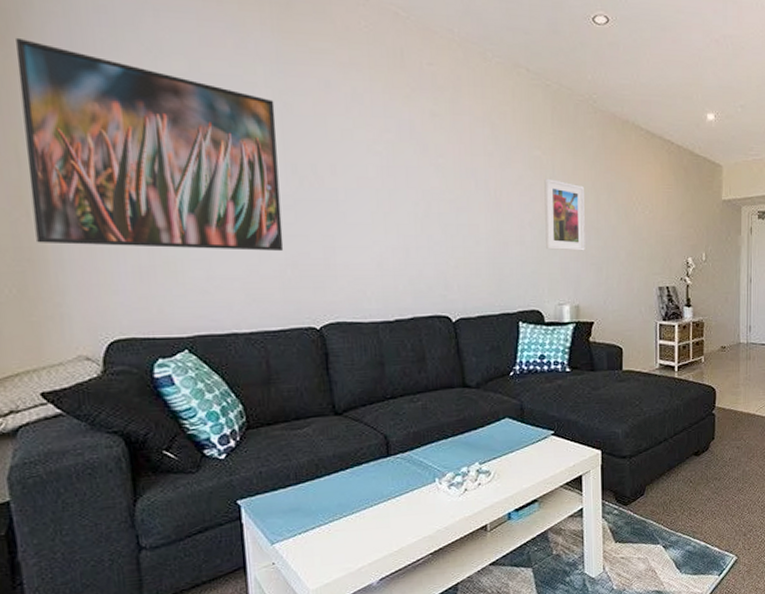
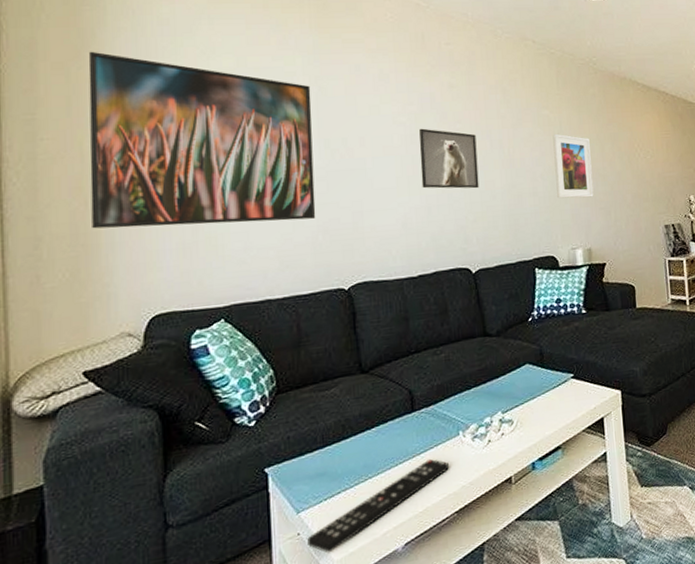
remote control: none [282,502,424,583] -> present [307,458,449,553]
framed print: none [397,160,462,232] -> present [419,128,479,189]

